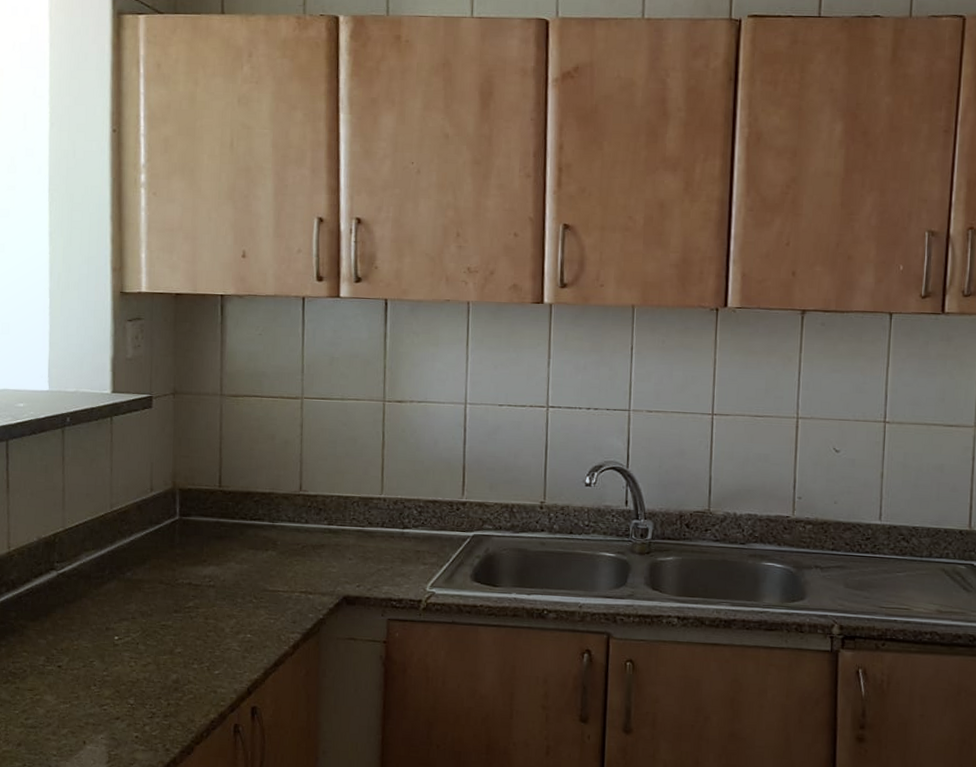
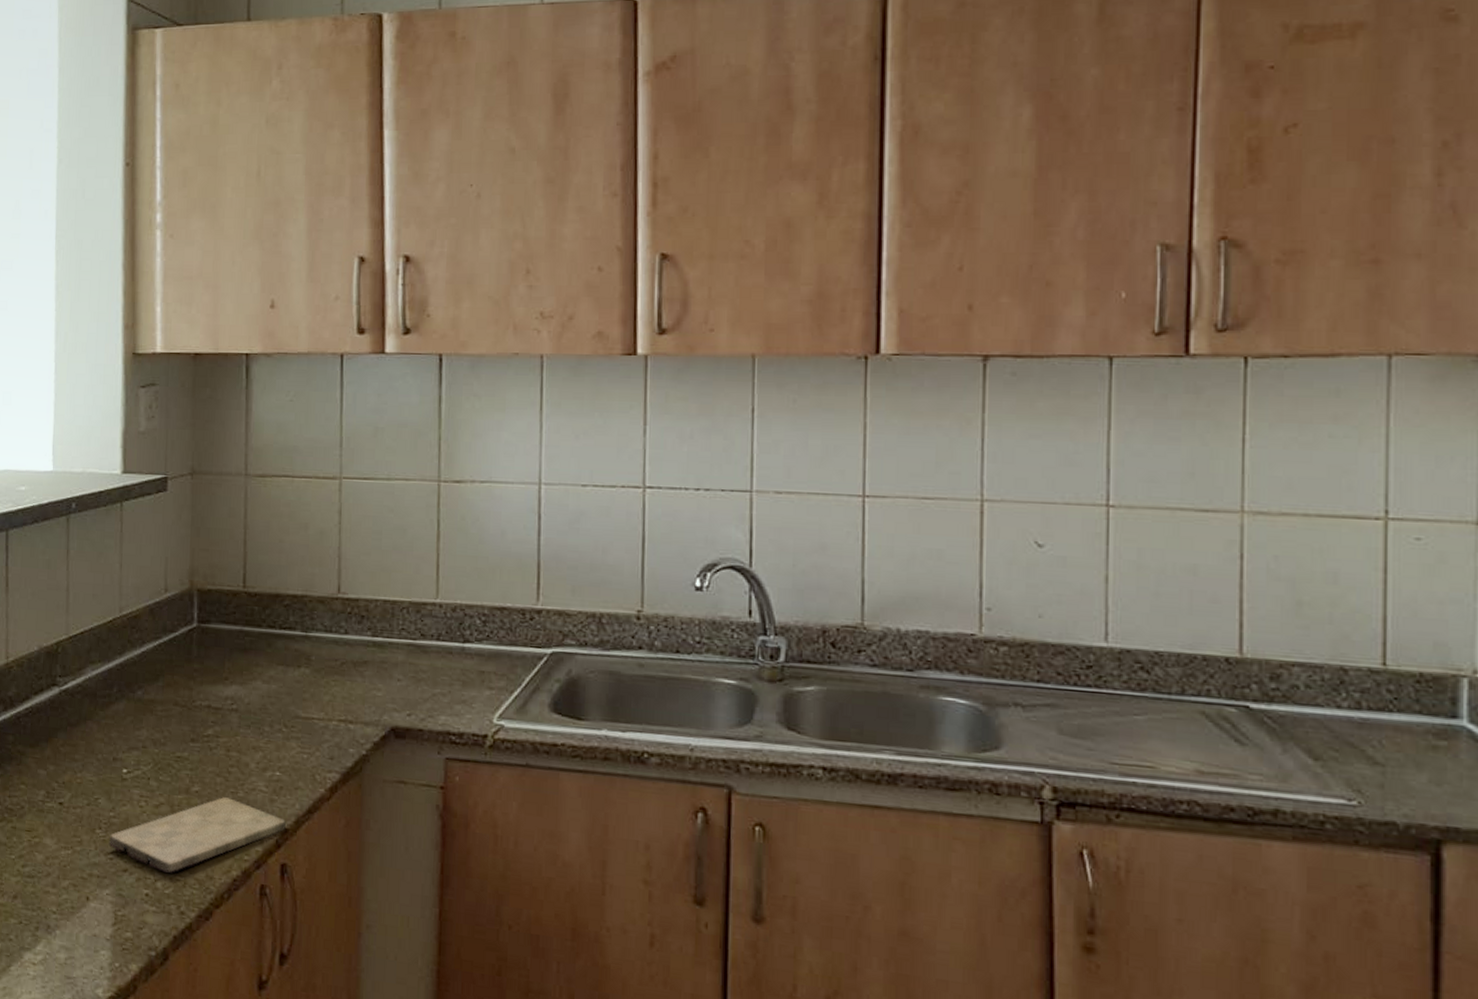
cutting board: none [102,656,256,719] -> present [108,797,286,873]

